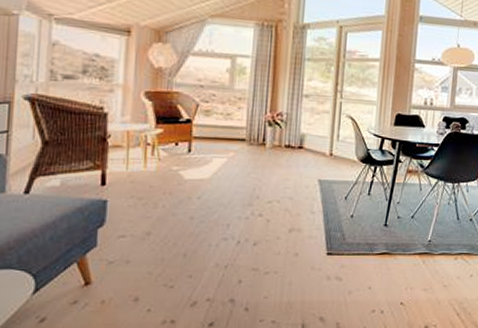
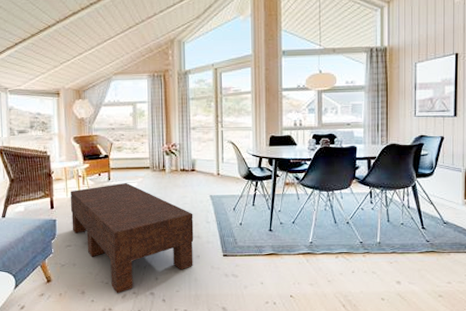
coffee table: none [129,156,295,301] -> present [70,182,194,294]

